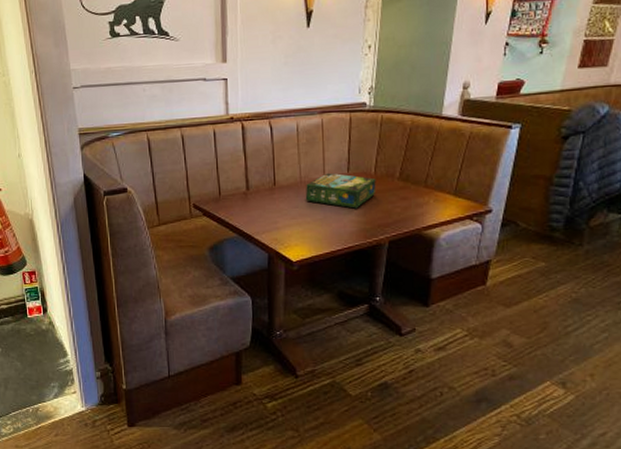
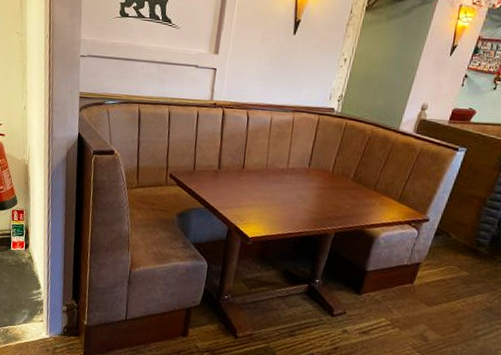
board game: present [305,172,376,209] -> none [268,164,333,200]

